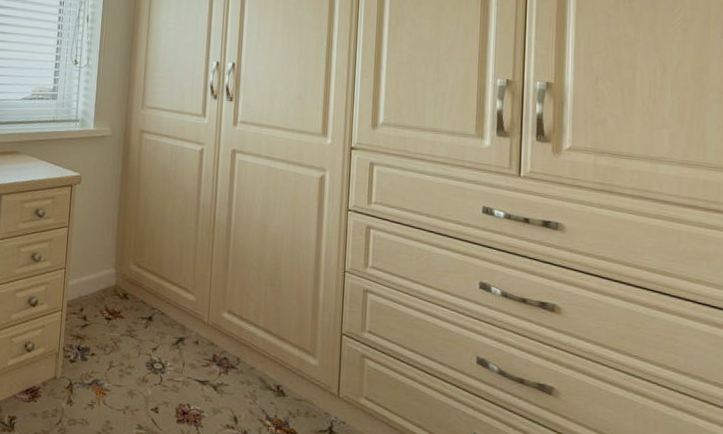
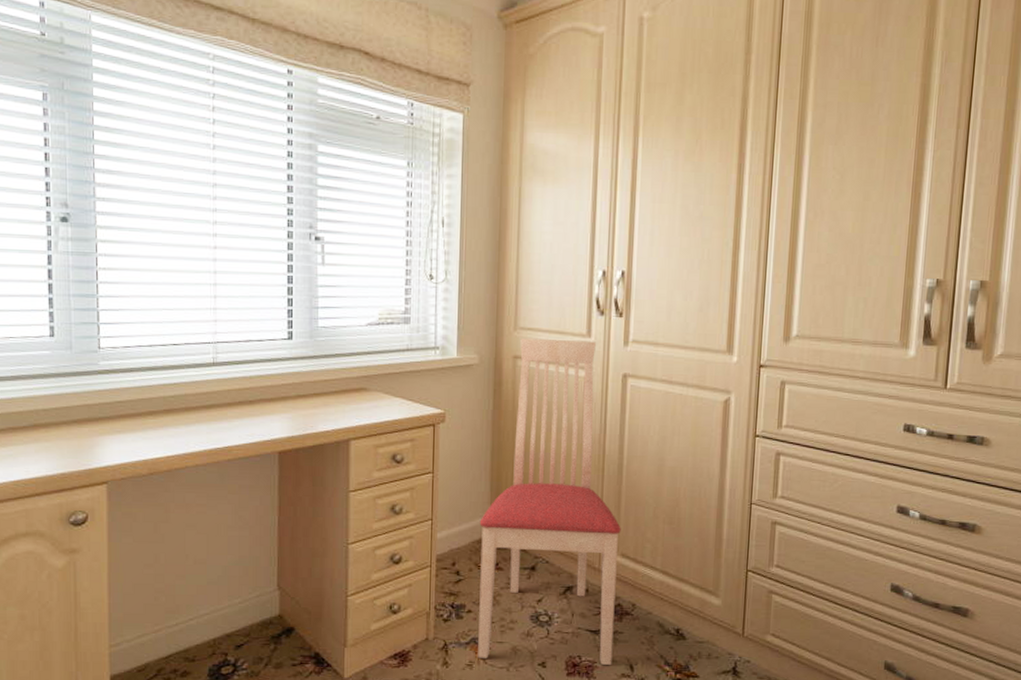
chair: none [98,116,228,415] -> present [478,339,621,665]

